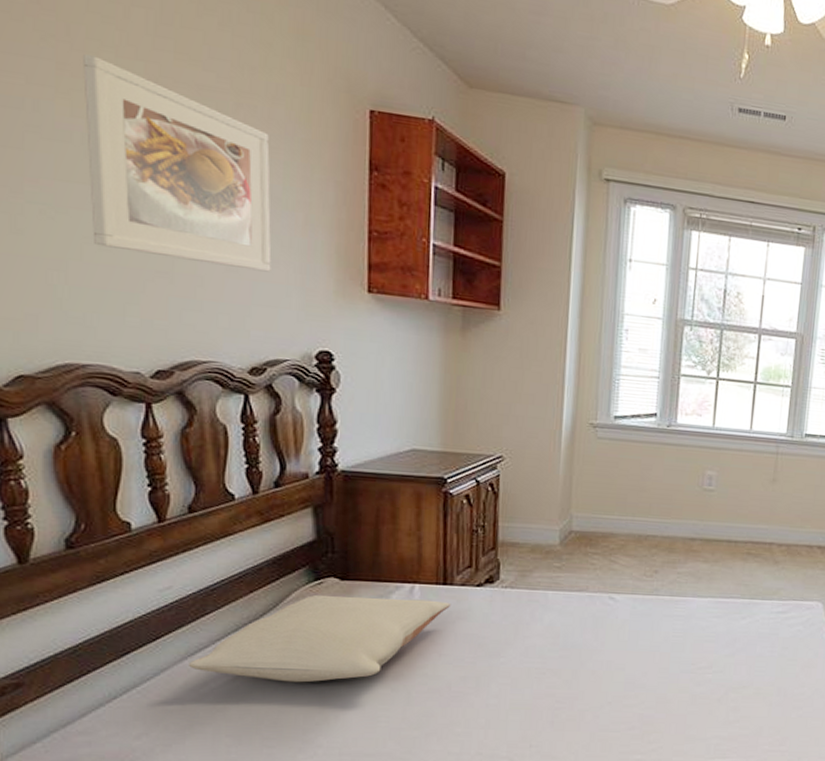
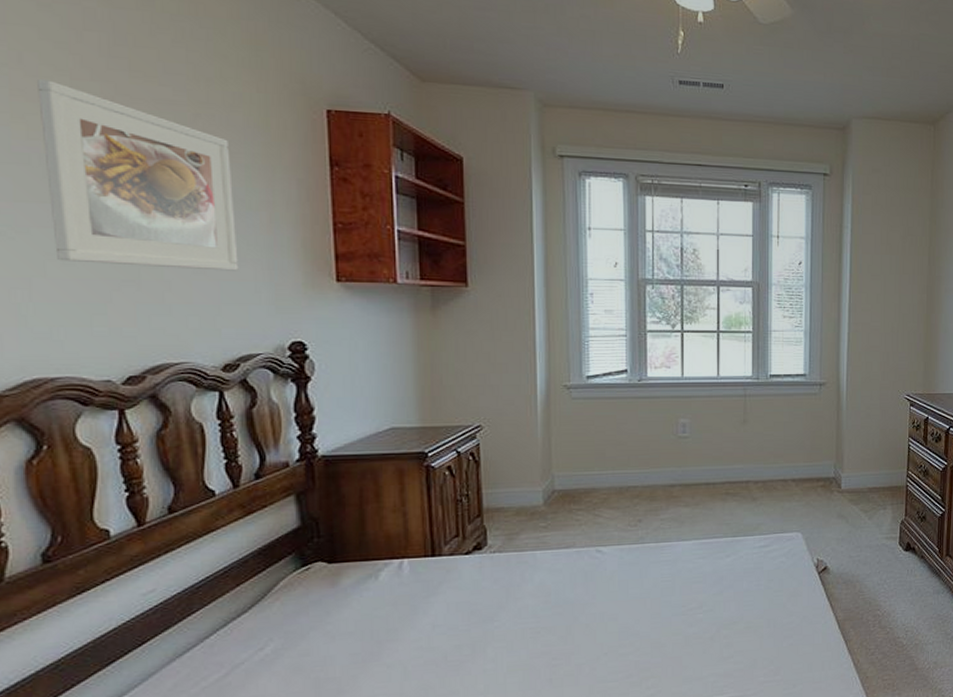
pillow: present [189,594,452,683] -> none [178,573,441,672]

